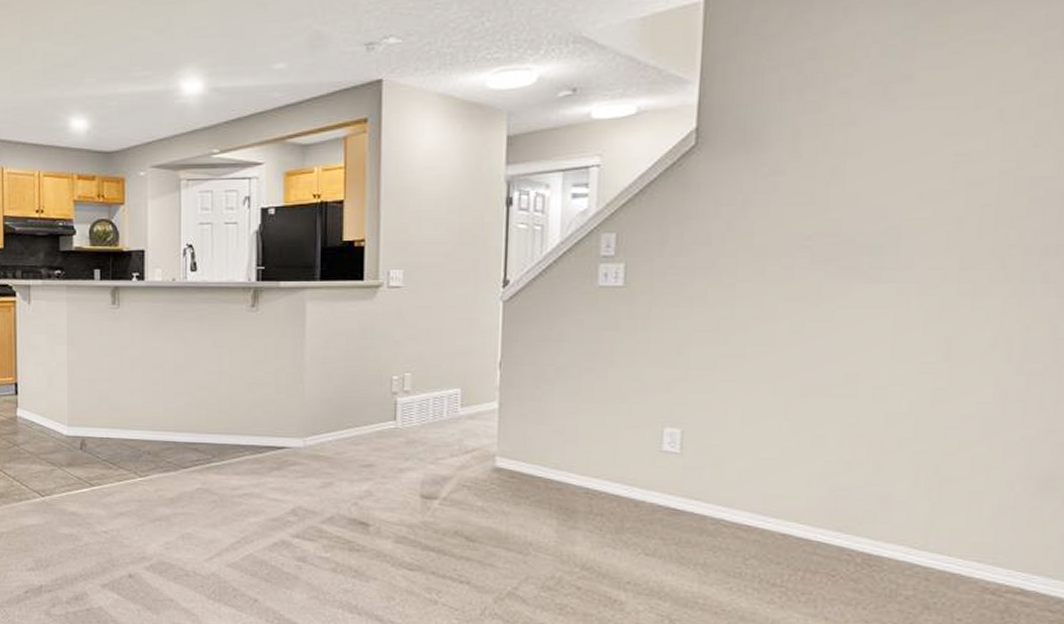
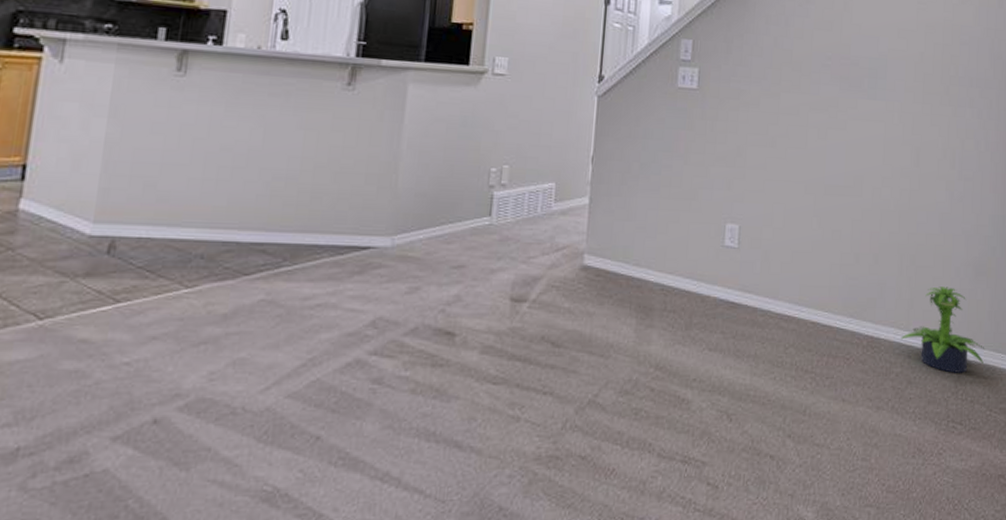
potted plant: none [914,502,1054,604] -> present [900,286,985,373]

